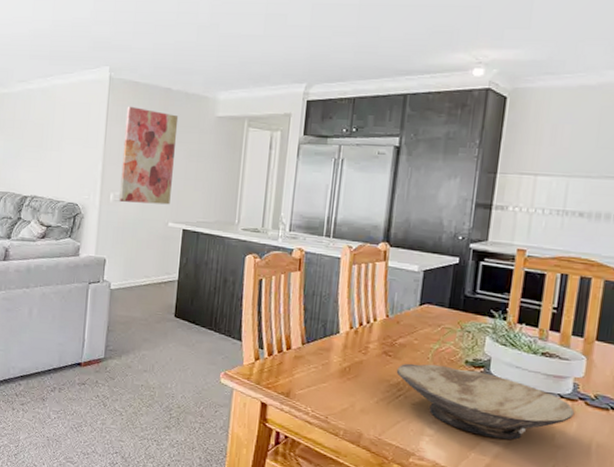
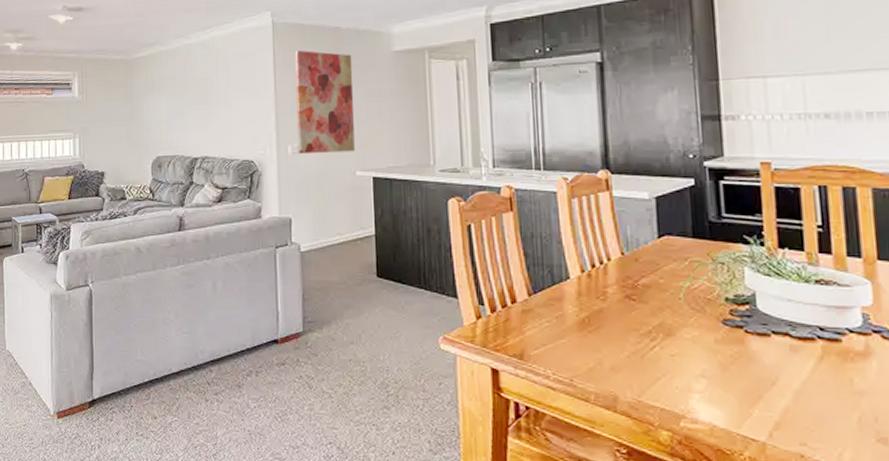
bowl: present [396,363,575,440] -> none [644,305,872,390]

